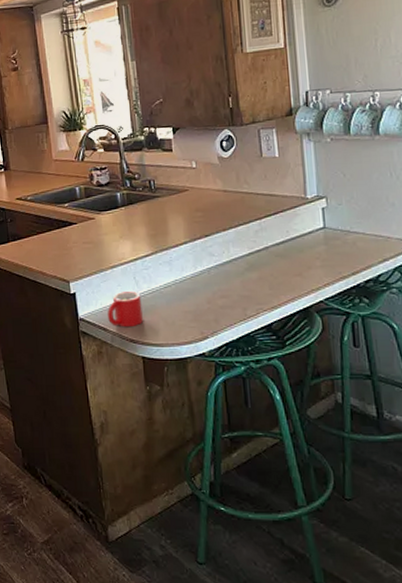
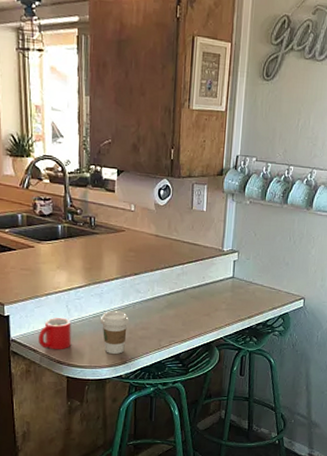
coffee cup: none [172,279,206,328] -> present [100,311,130,354]

